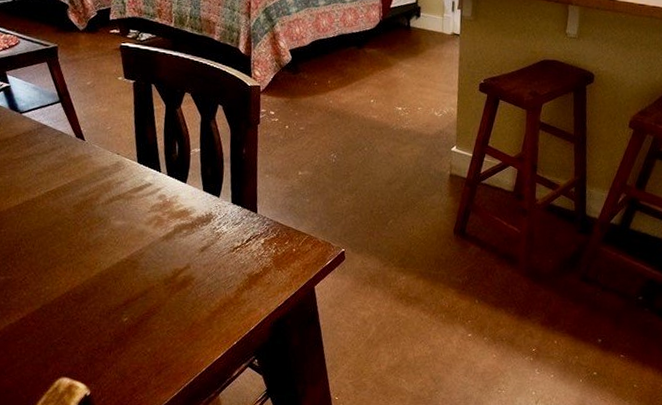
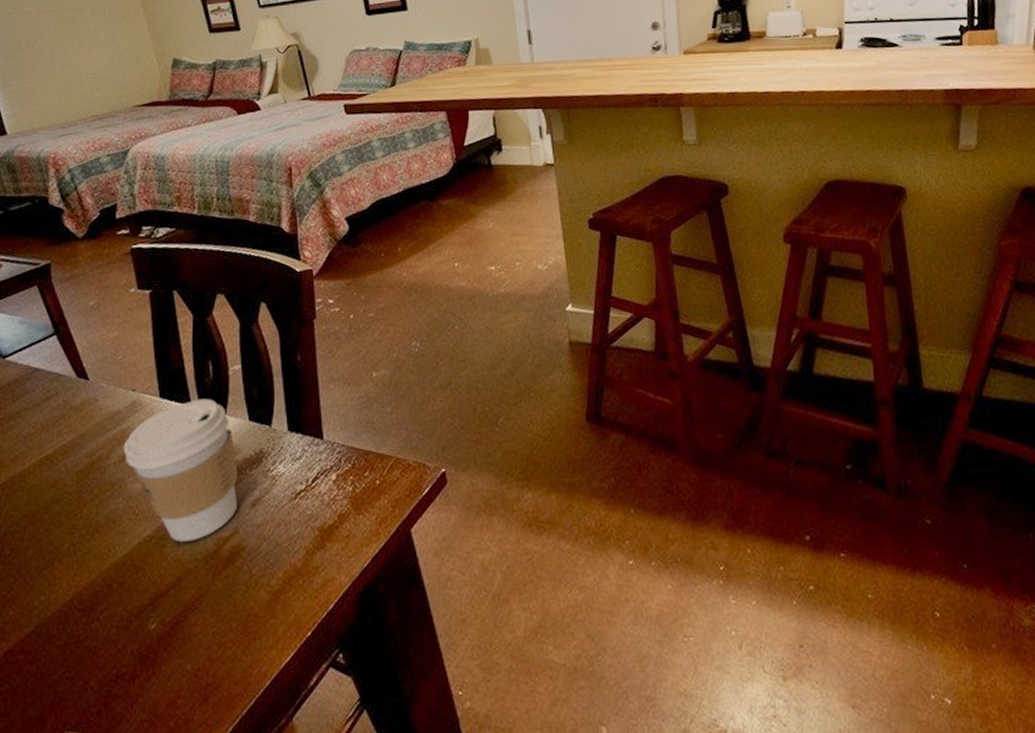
coffee cup: none [109,168,193,268] -> present [123,398,238,542]

